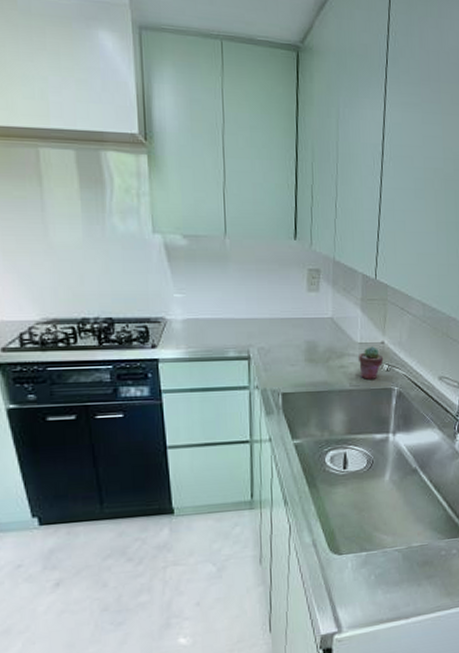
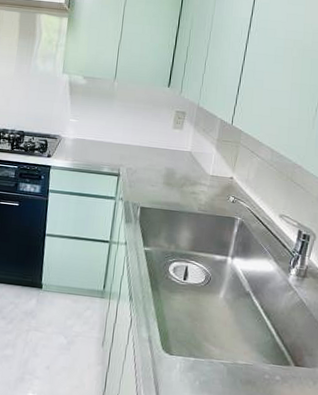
potted succulent: present [359,346,384,379] -> none [208,179,231,208]

